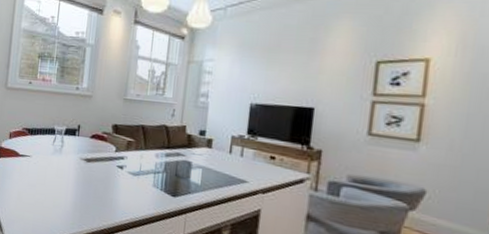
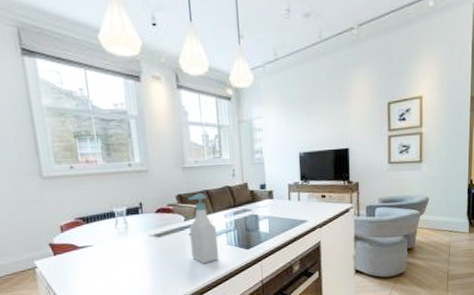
soap bottle: none [115,126,145,201] -> present [187,192,219,264]

